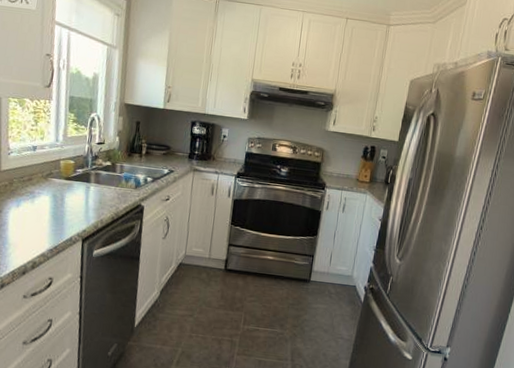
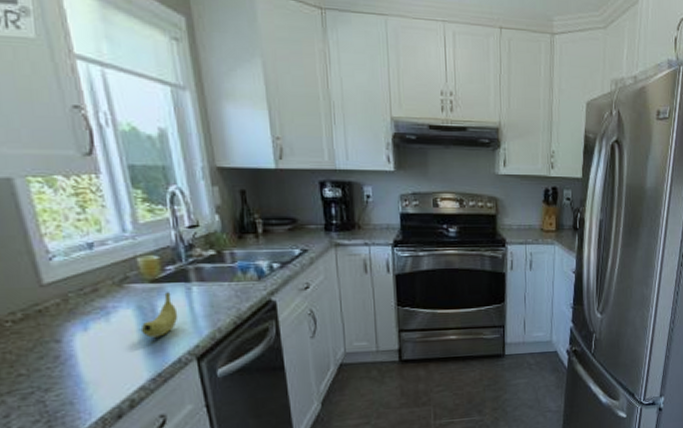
fruit: none [51,188,78,220] -> present [140,292,178,338]

